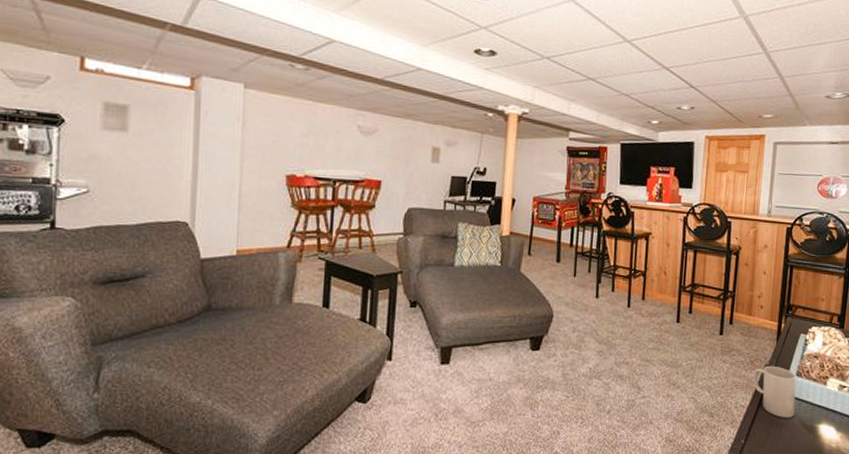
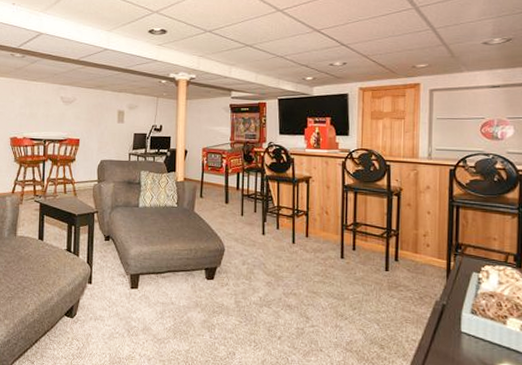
cup: present [753,365,797,418] -> none [423,302,473,355]

